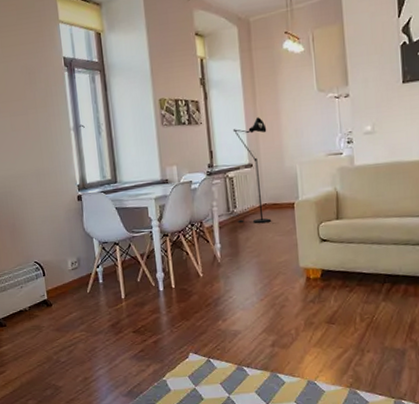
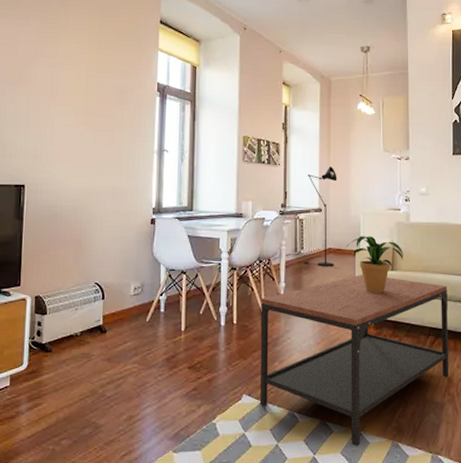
coffee table: none [197,227,411,396] -> present [259,275,450,447]
potted plant: none [282,186,350,245] -> present [345,236,403,293]

